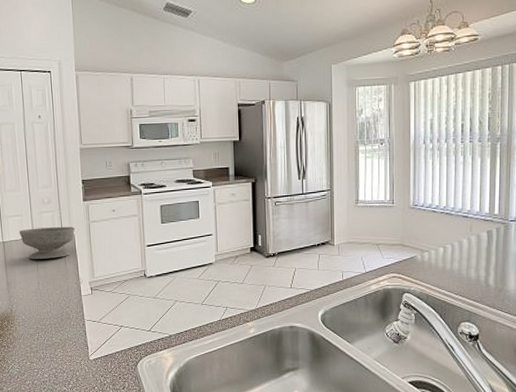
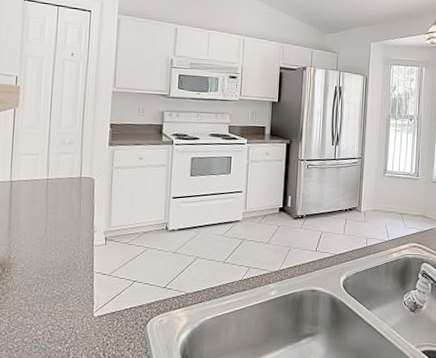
bowl: present [19,227,75,259] -> none [31,169,96,203]

